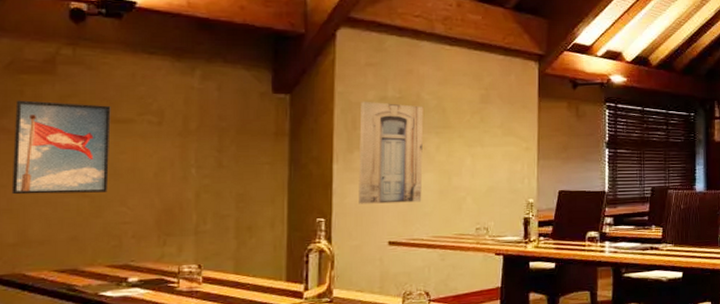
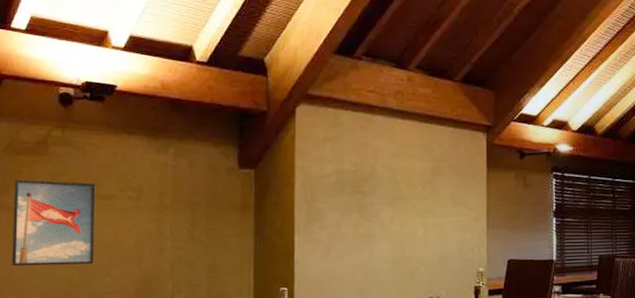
wall art: present [358,101,424,204] -> none [318,174,378,274]

